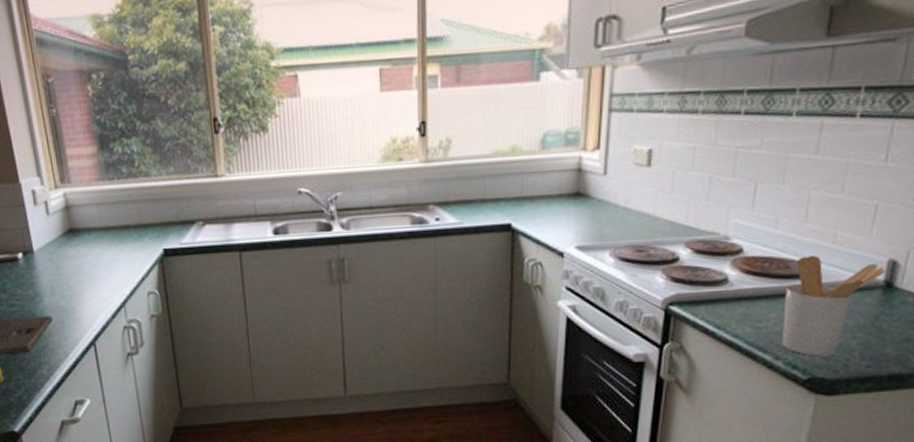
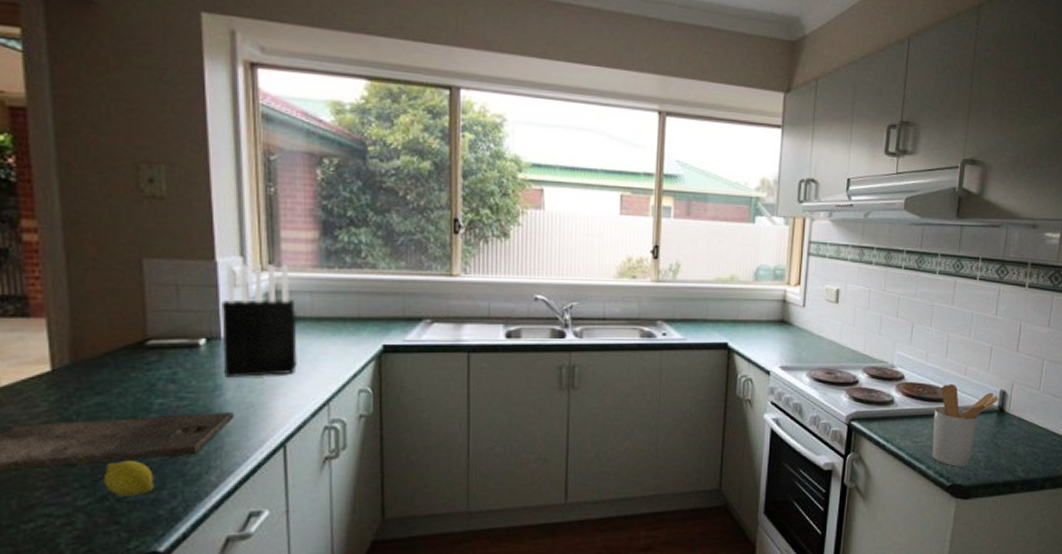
knife block: none [27,181,95,286] -> present [221,263,298,377]

